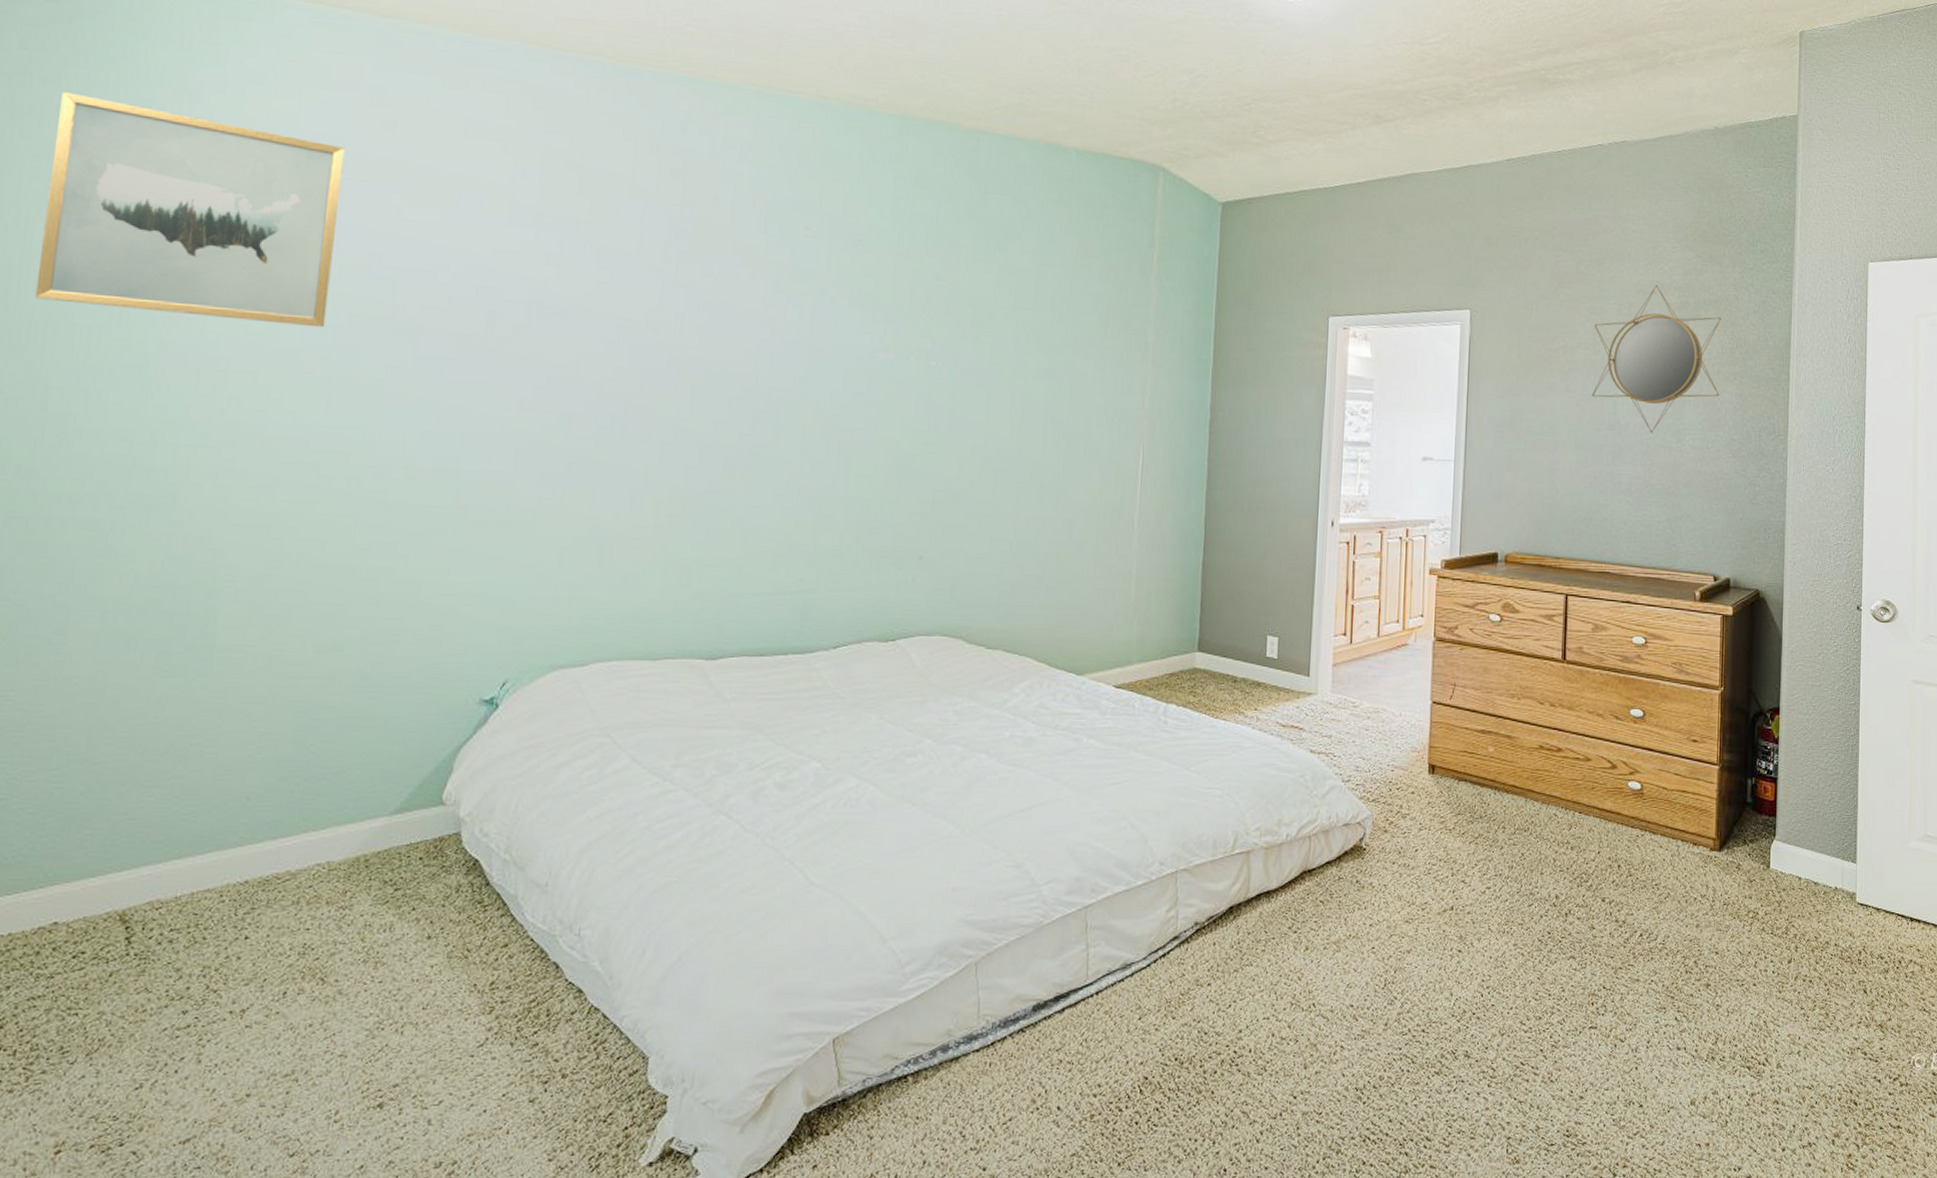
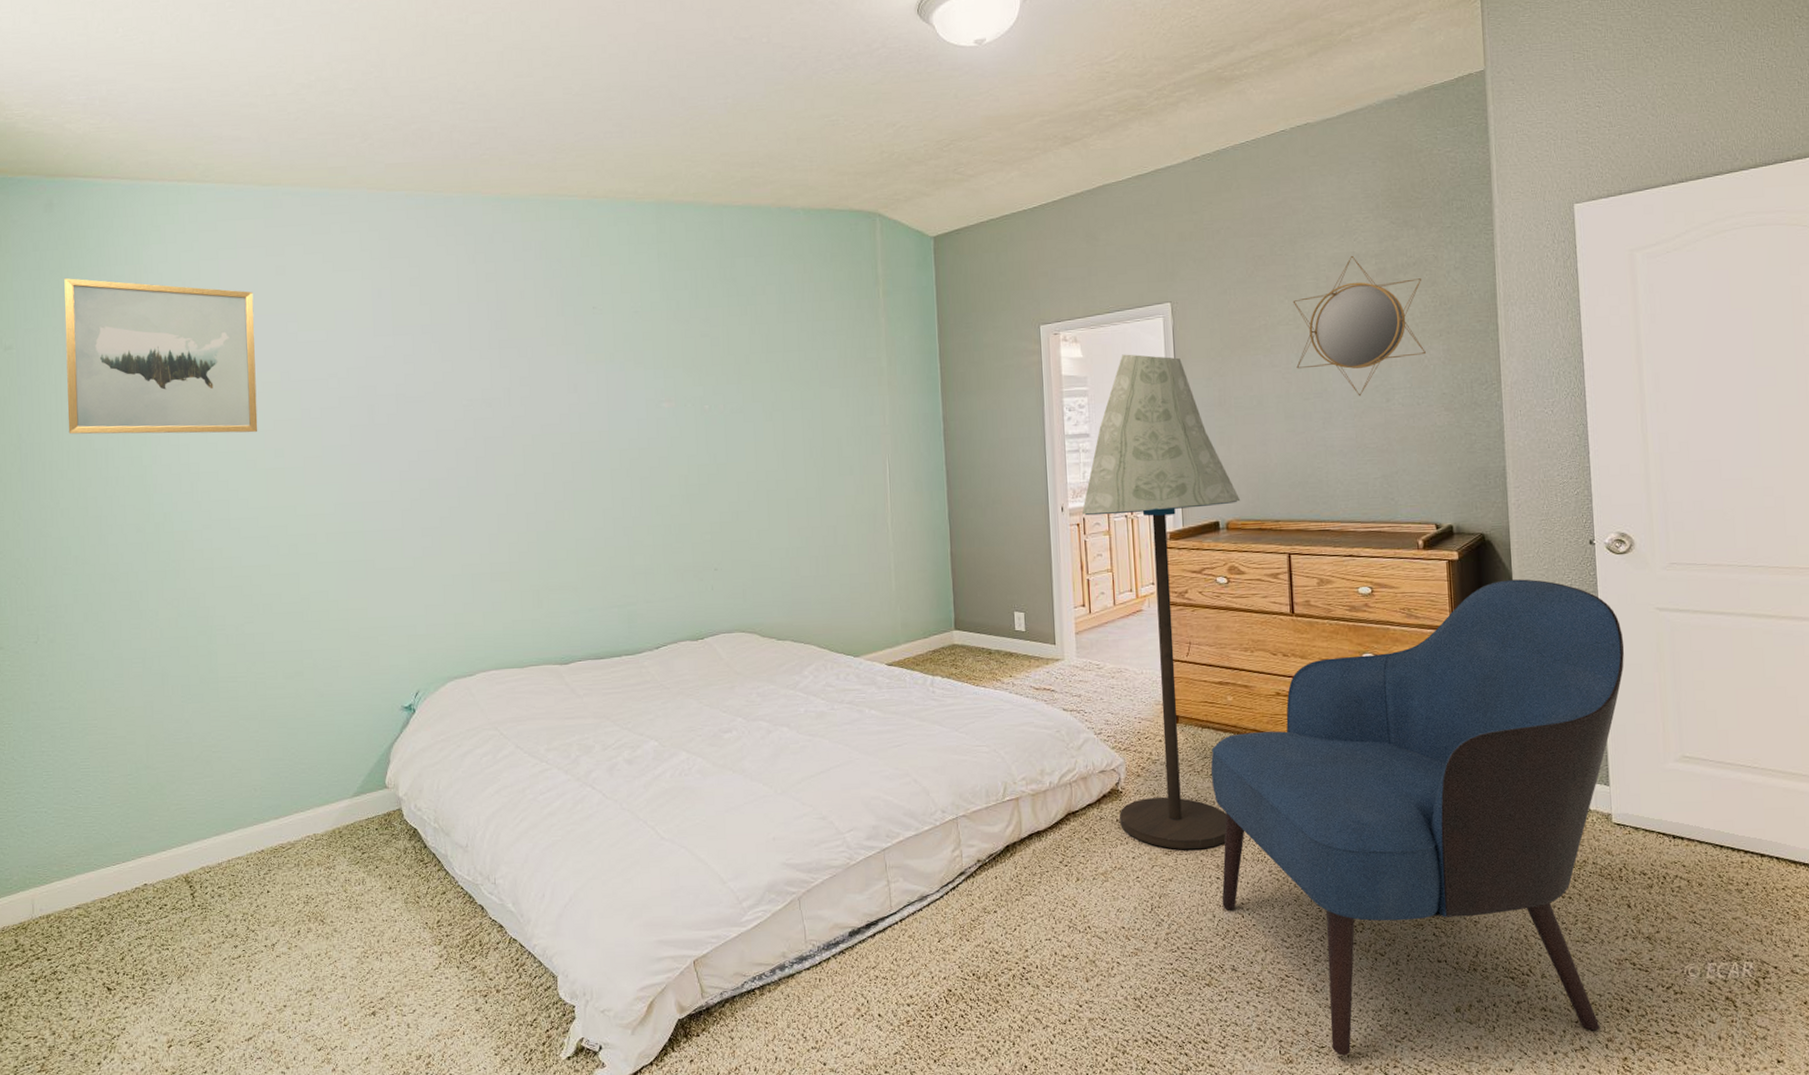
floor lamp: none [1353,359,1522,918] -> present [1081,354,1241,850]
armchair: none [1461,640,1881,1155] -> present [1210,579,1625,1056]

